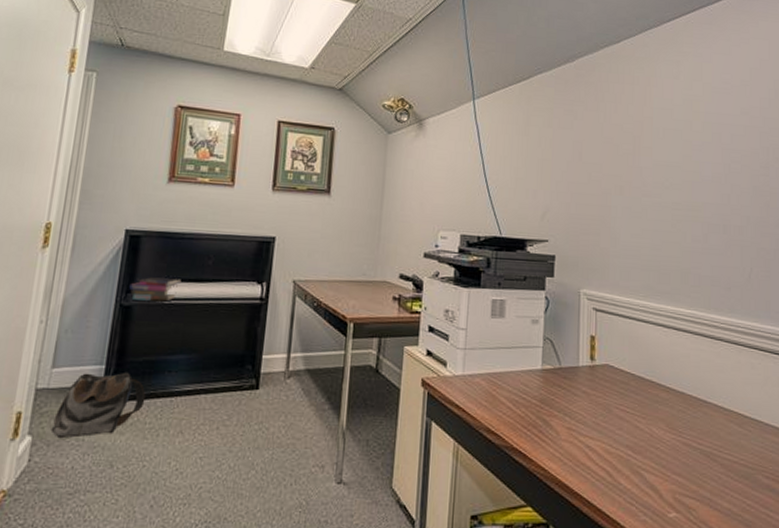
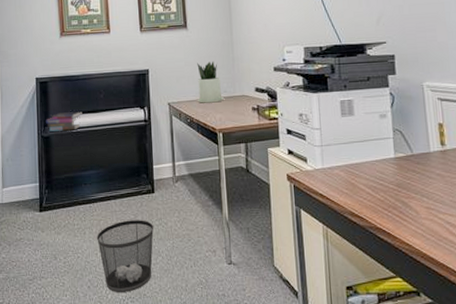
backpack: present [50,372,146,439] -> none [9,187,71,240]
waste bin: none [173,421,252,515] -> present [97,220,154,292]
planter: none [329,236,361,287] -> present [197,61,224,103]

